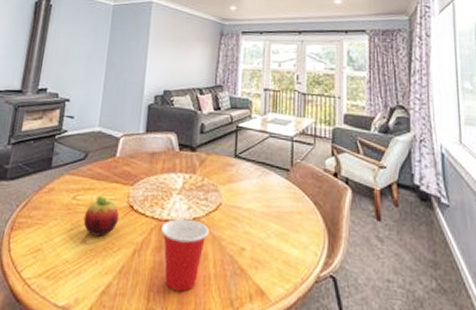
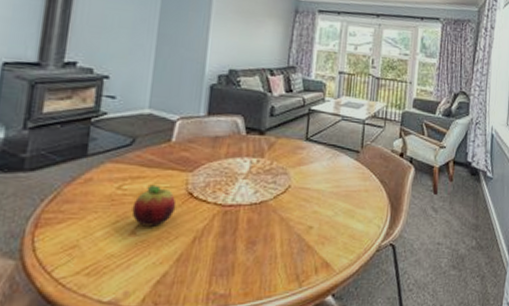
cup: present [160,218,209,292] -> none [224,203,277,273]

